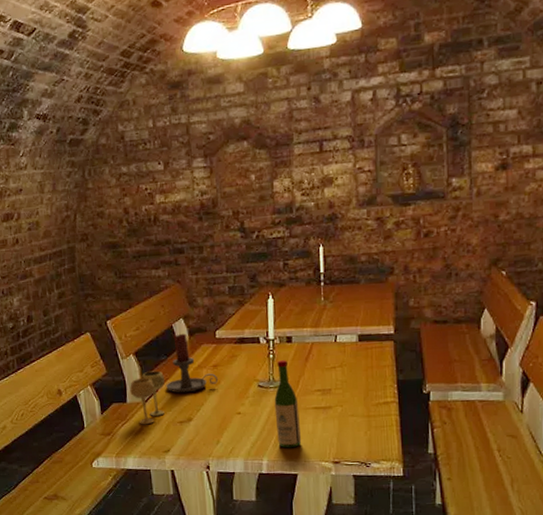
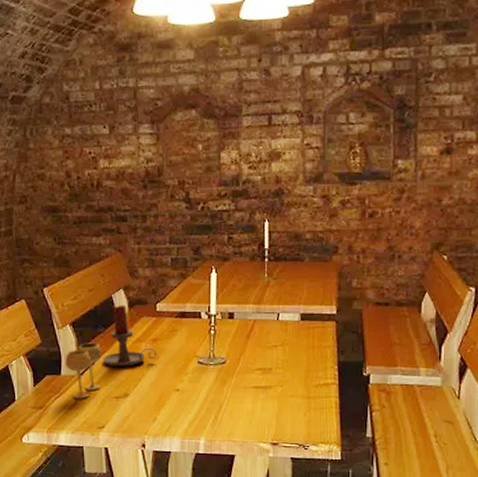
wine bottle: present [274,360,302,448] -> none [214,337,241,428]

